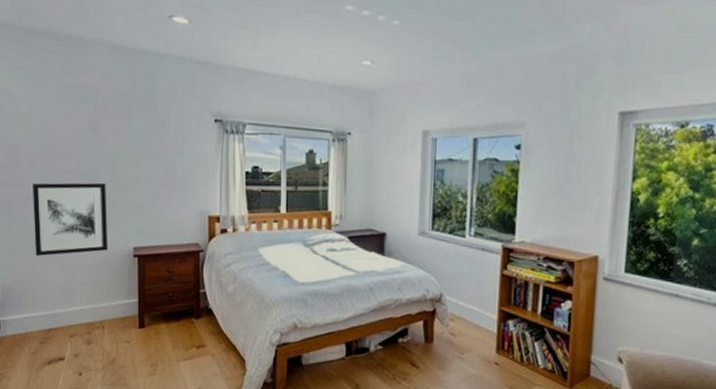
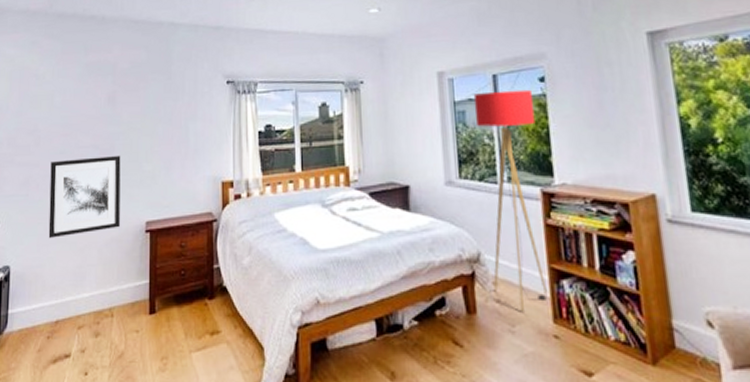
floor lamp: none [450,154,508,343] -> present [473,89,548,312]

